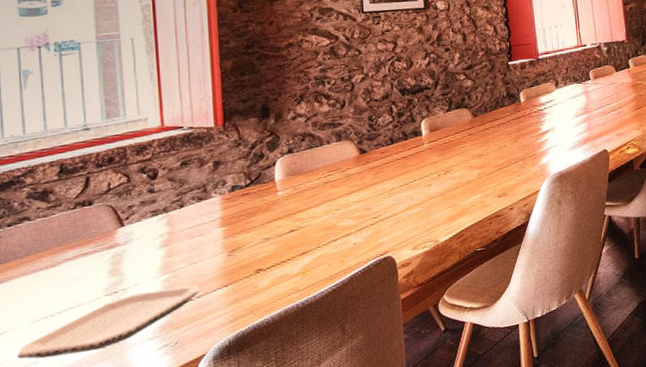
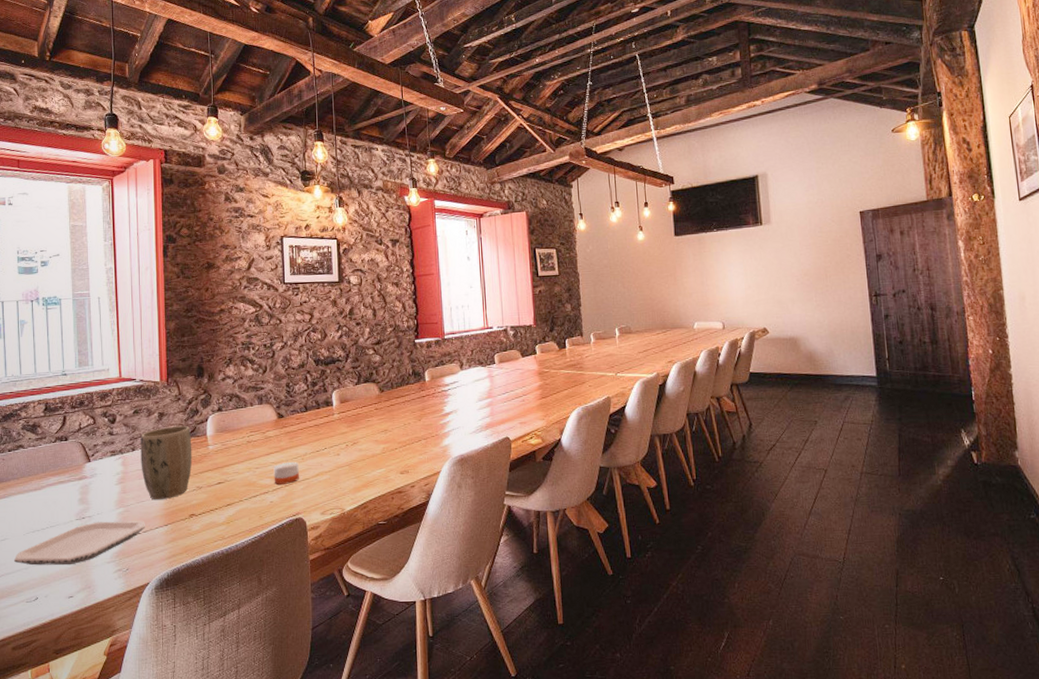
plant pot: none [190,172,258,260] -> present [140,425,192,500]
candle: none [356,198,386,225] -> present [273,461,299,485]

